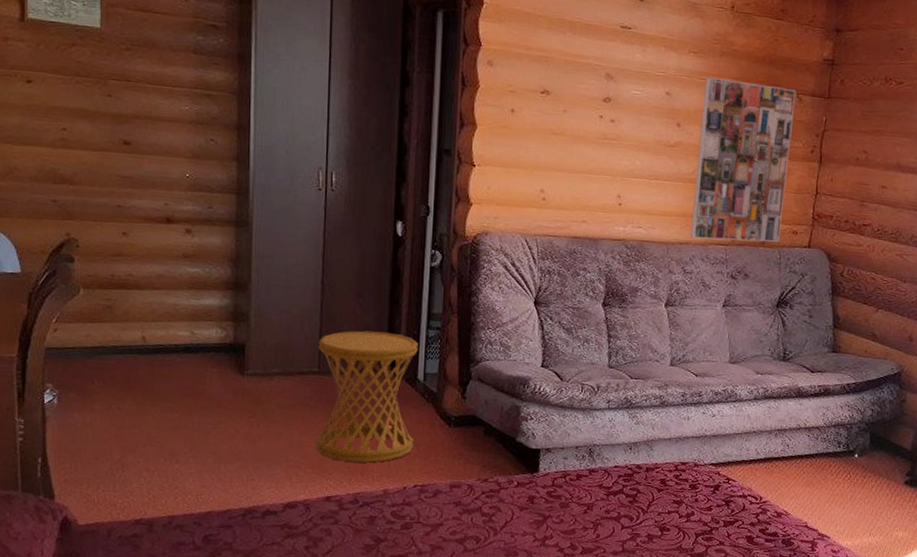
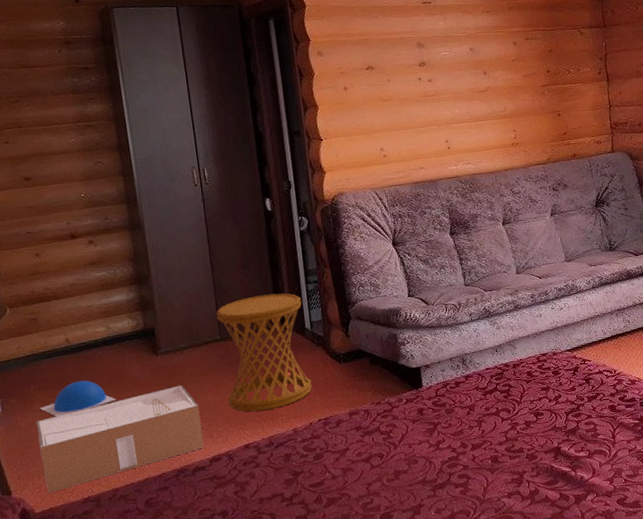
cardboard box: none [94,414,281,506] -> present [36,384,204,494]
ball: none [101,386,189,423] -> present [40,380,116,417]
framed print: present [691,76,797,242] -> none [500,25,587,164]

